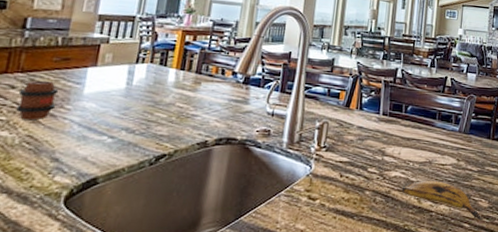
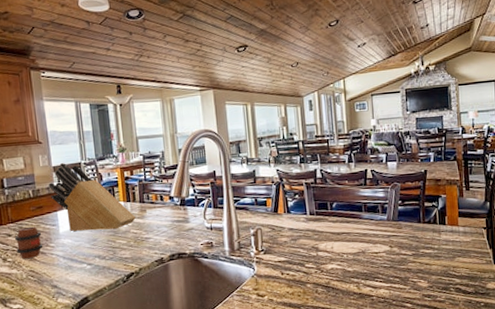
knife block: none [85,13,186,100] -> present [48,163,136,232]
banana: present [402,180,482,221] -> none [341,268,423,300]

